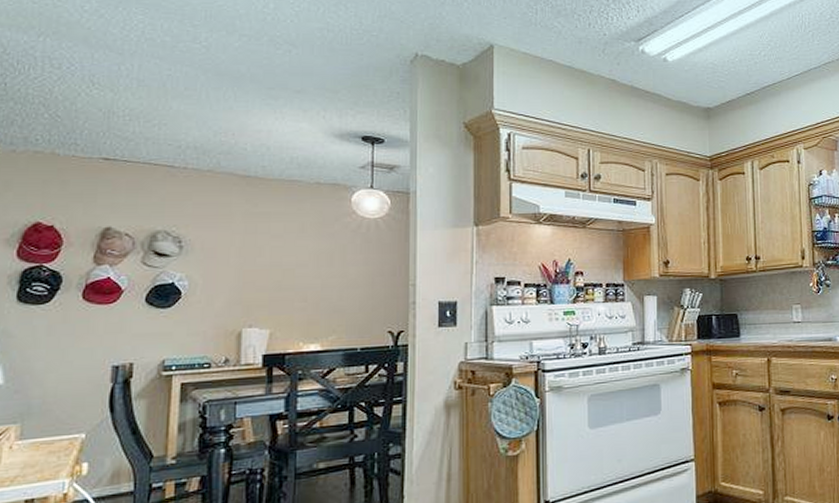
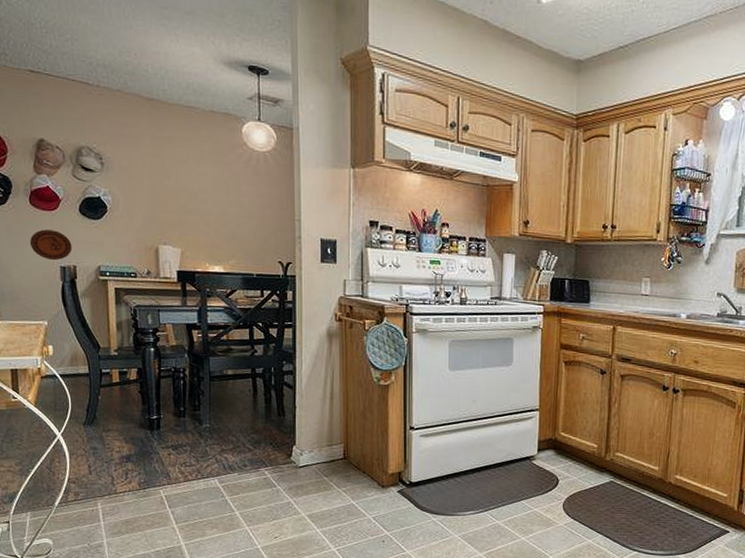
decorative plate: none [76,325,131,361] -> present [30,229,72,261]

